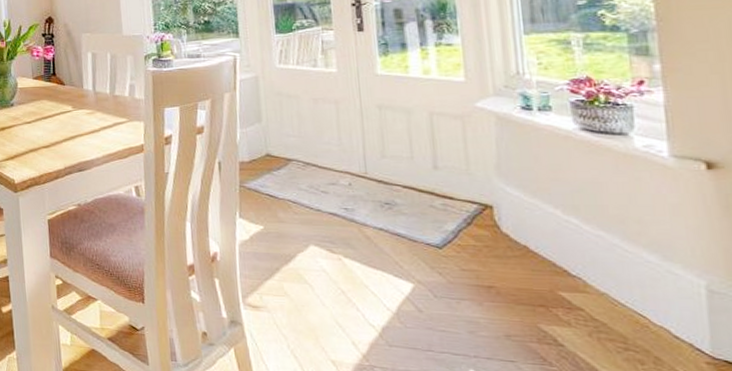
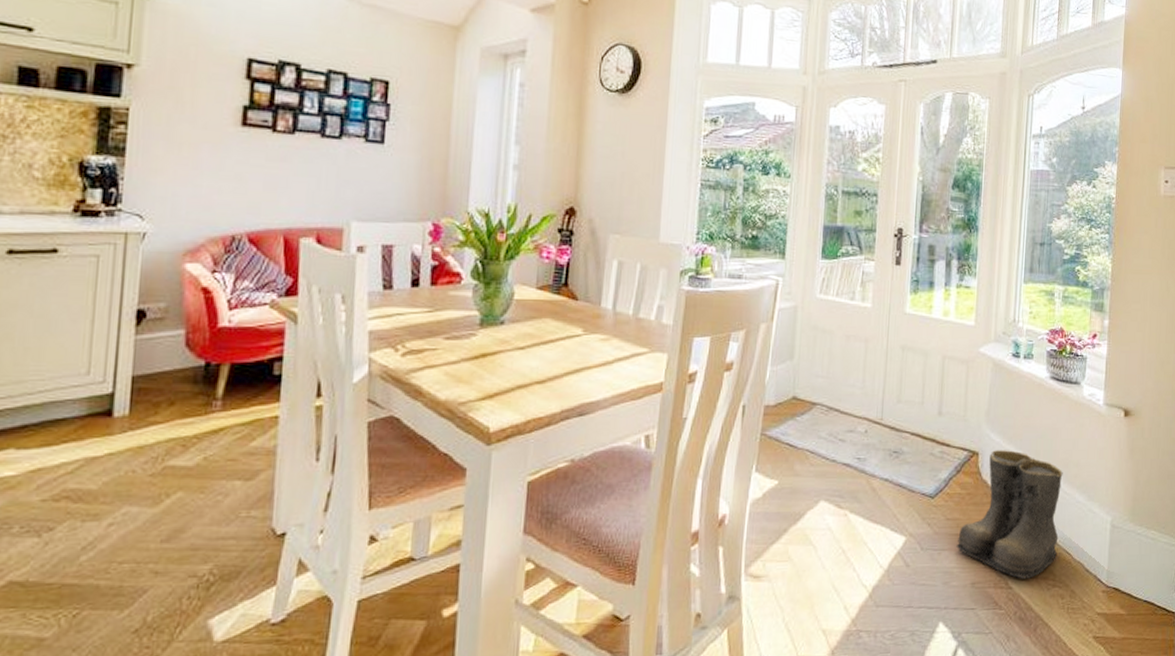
boots: none [479,204,632,338] -> present [956,450,1063,579]

